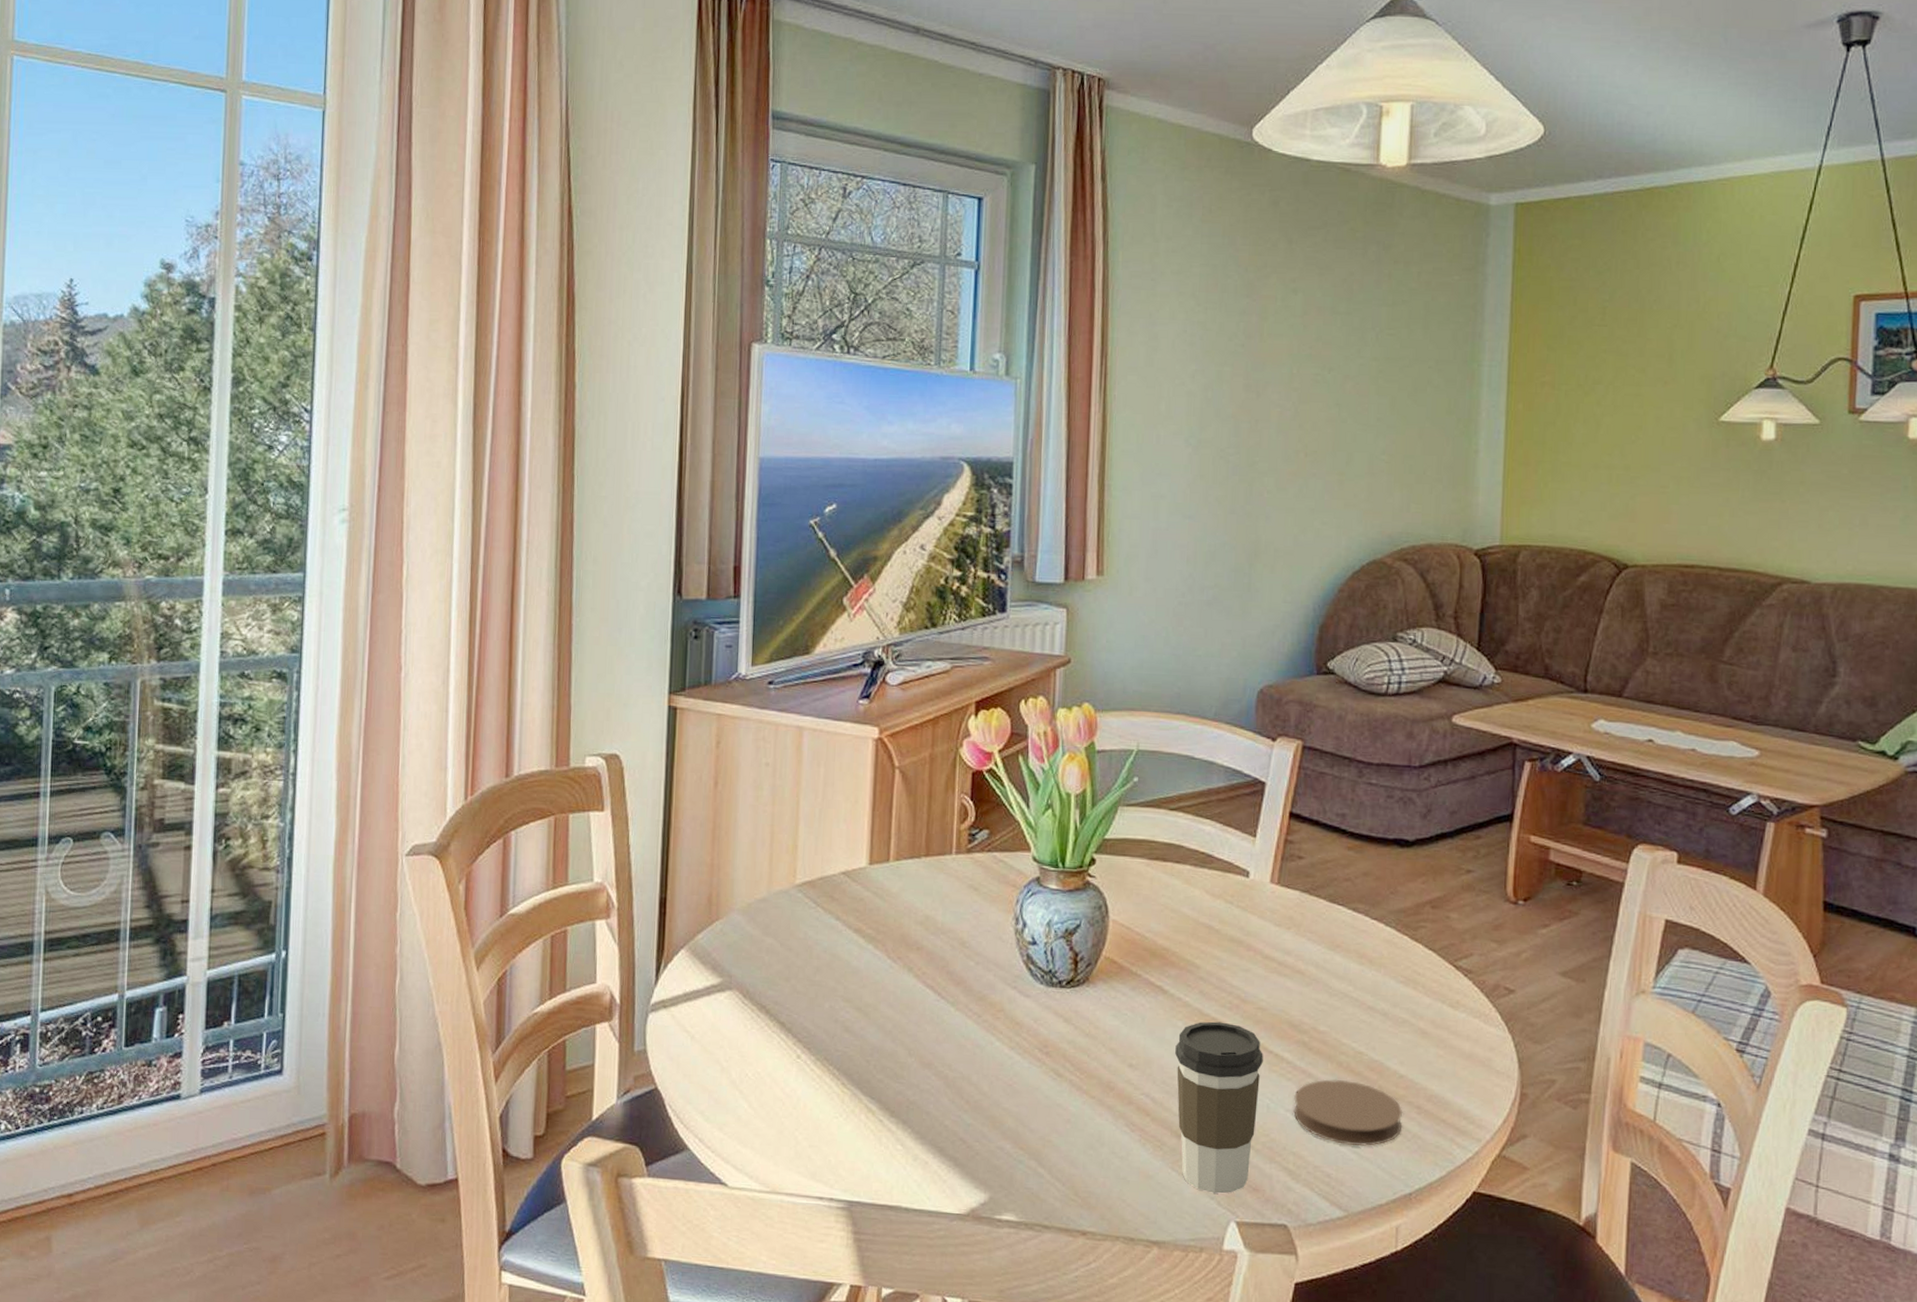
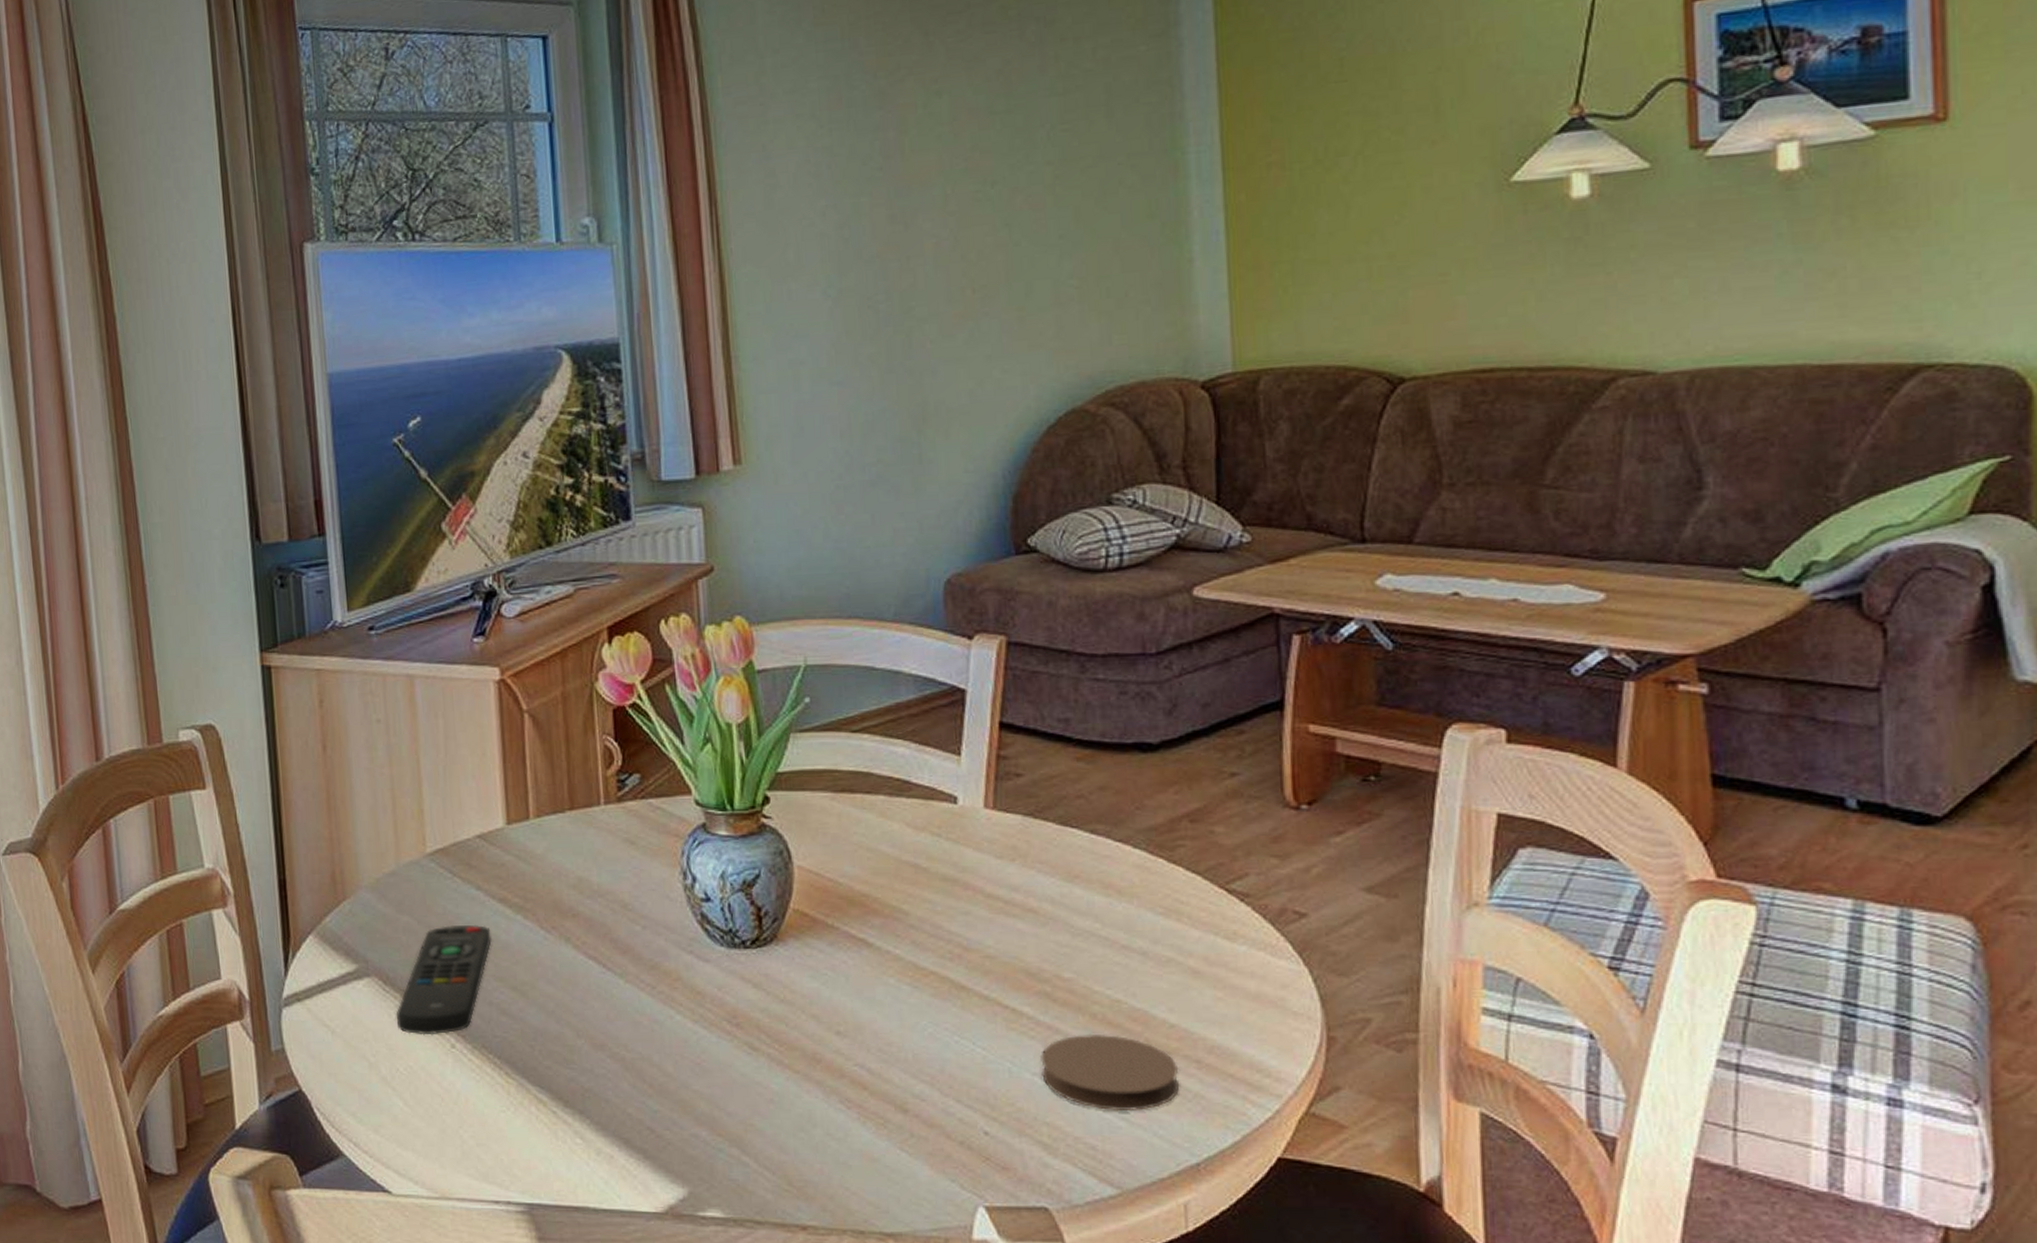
remote control: none [750,949,844,1046] -> present [396,925,492,1035]
coffee cup: present [1175,1021,1263,1194] -> none [889,976,998,1175]

